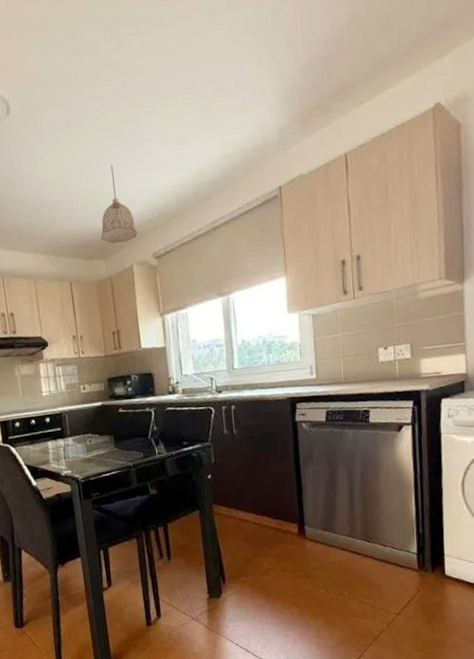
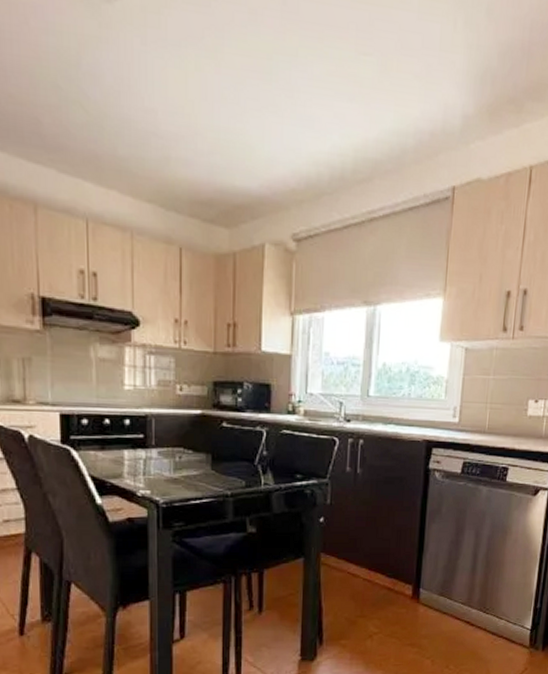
pendant lamp: present [100,164,137,244] -> none [228,104,276,211]

